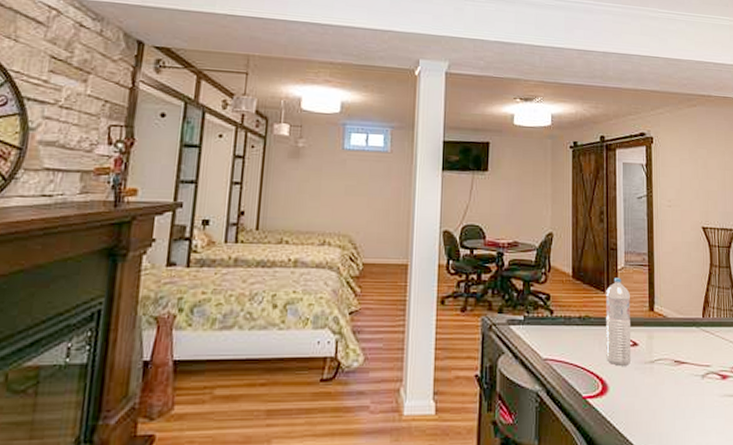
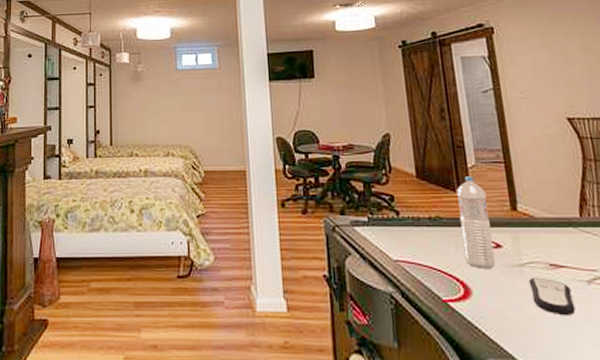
remote control: none [656,372,690,408] -> present [528,277,576,316]

